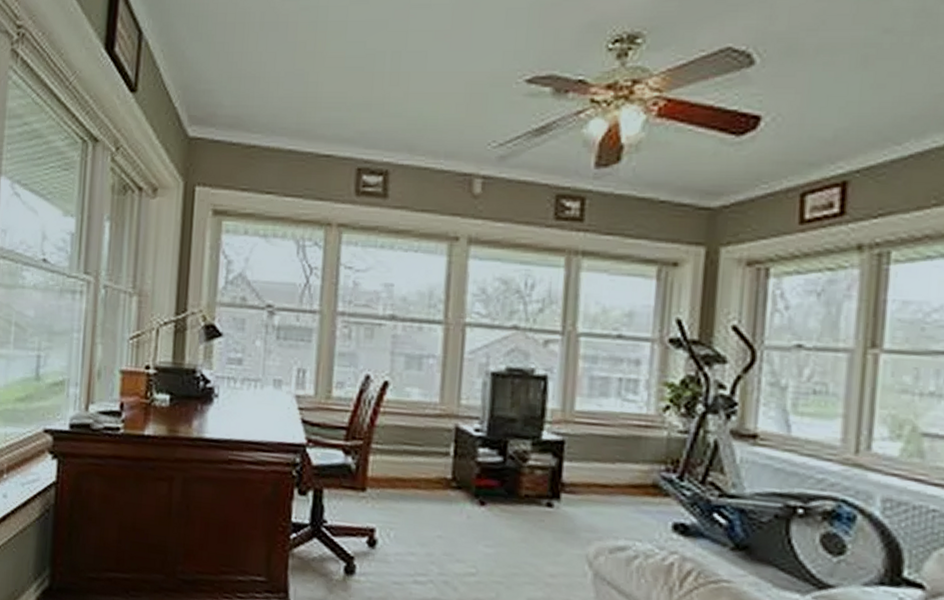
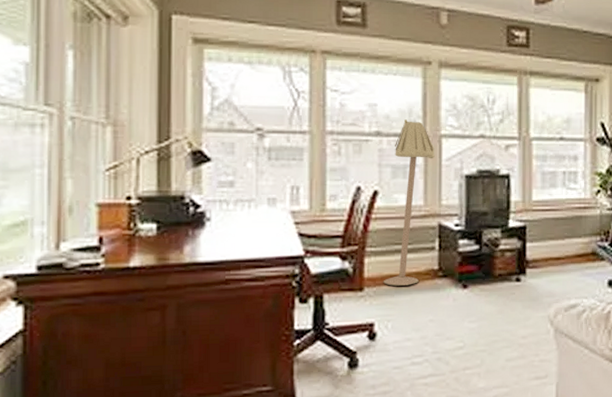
floor lamp: none [388,303,457,493] -> present [383,119,435,286]

